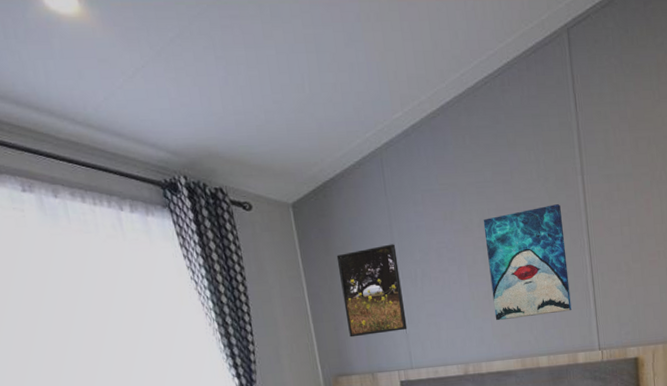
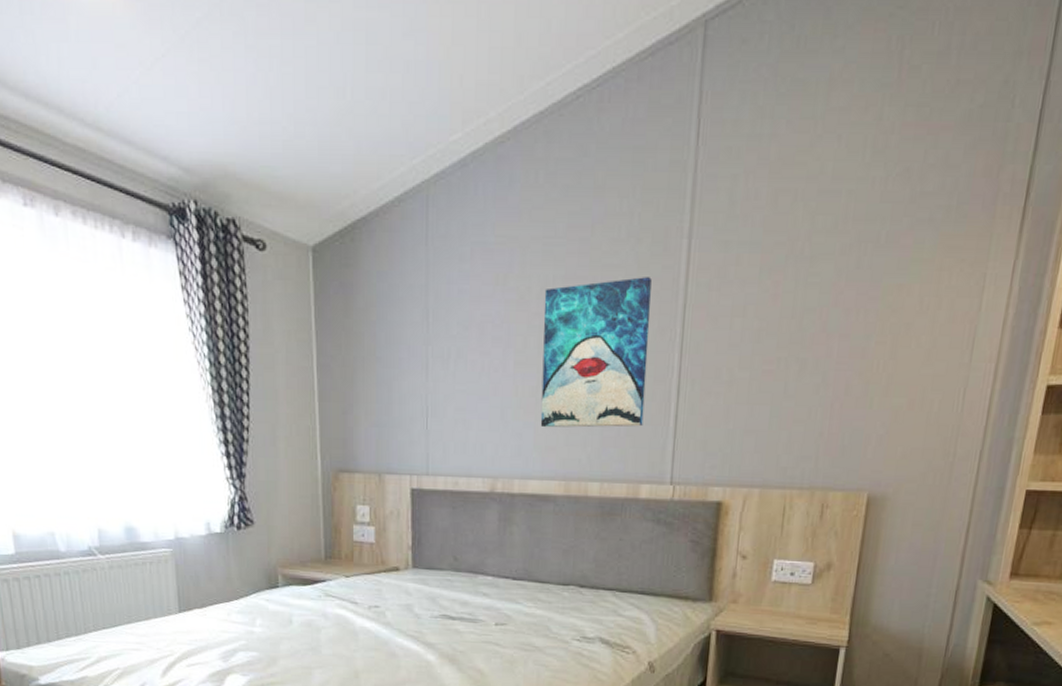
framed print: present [336,244,408,338] -> none [356,310,429,426]

